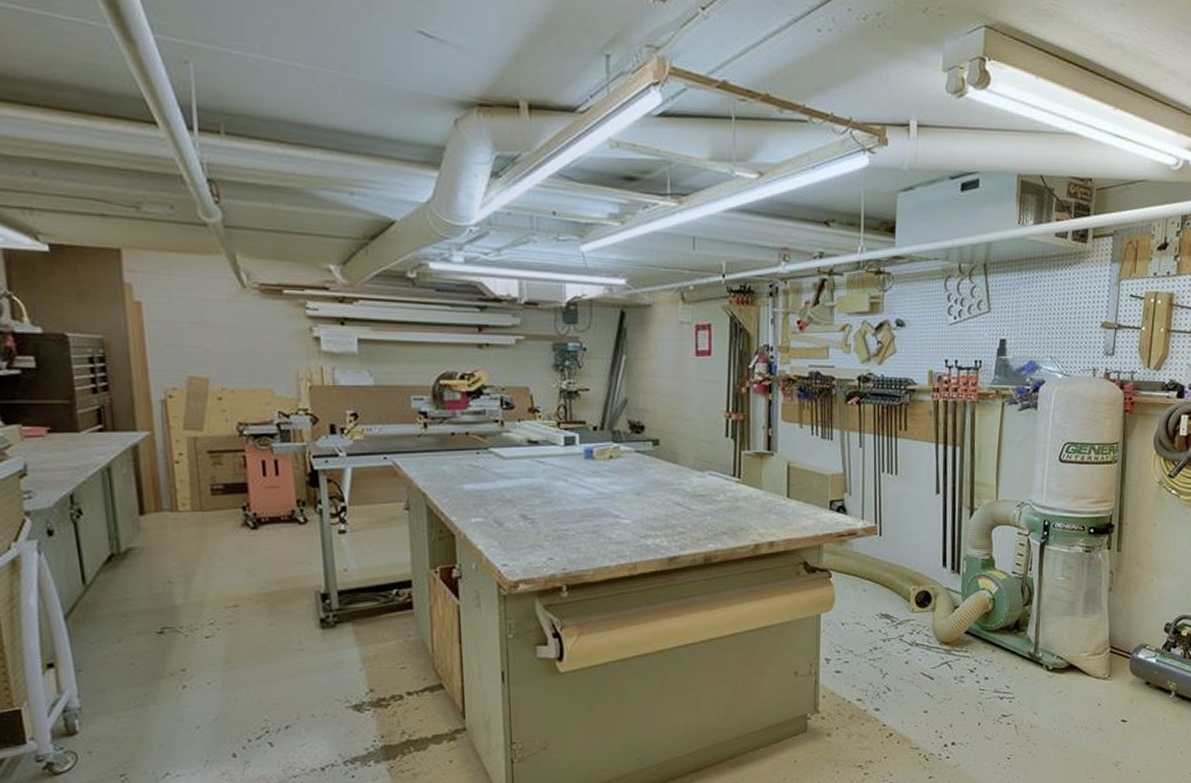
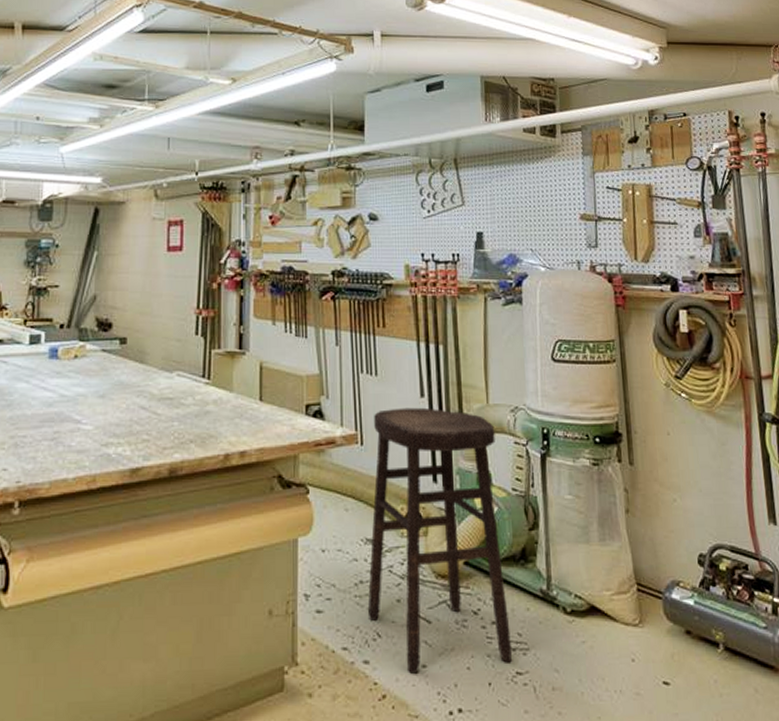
stool: none [881,503,1001,718] -> present [368,407,513,674]

